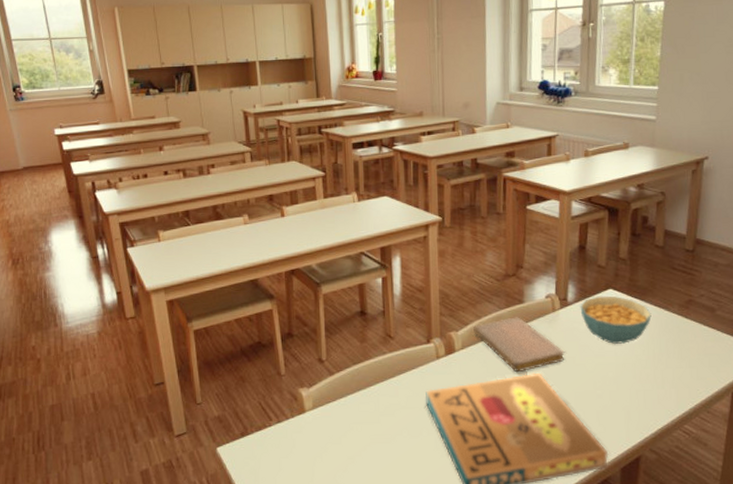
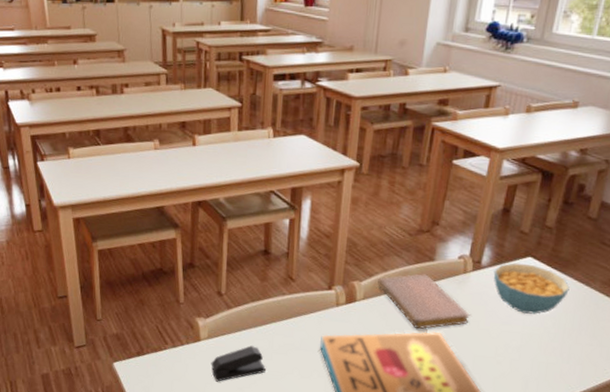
stapler: none [318,410,374,454] -> present [211,345,266,382]

